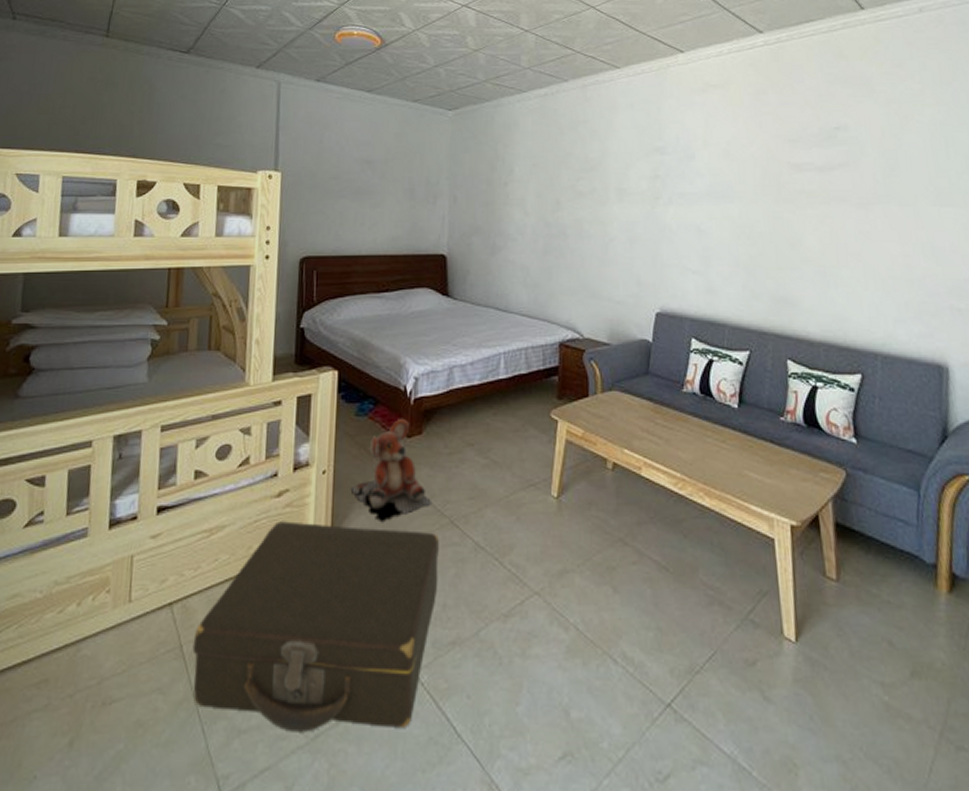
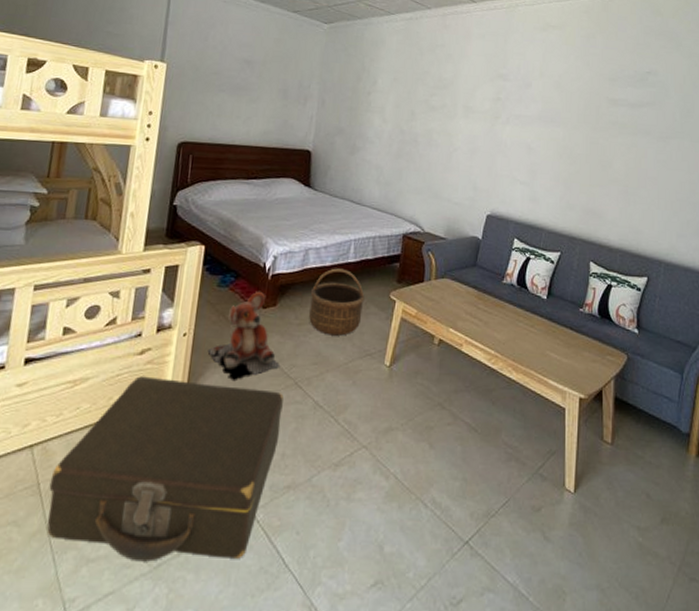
basket: none [459,387,522,465] -> present [309,268,365,336]

